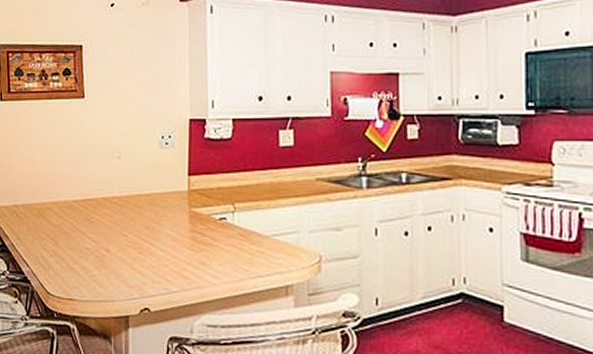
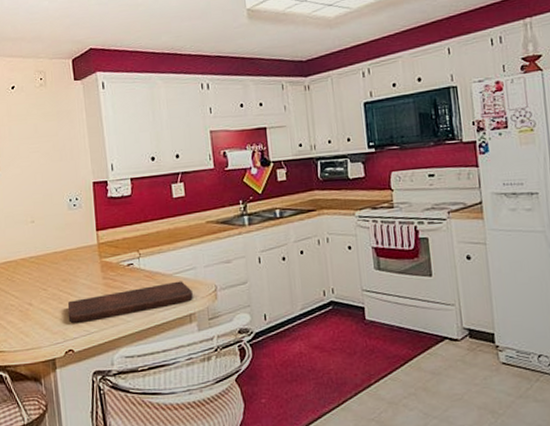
cutting board: none [147,245,292,280] -> present [67,281,193,324]

